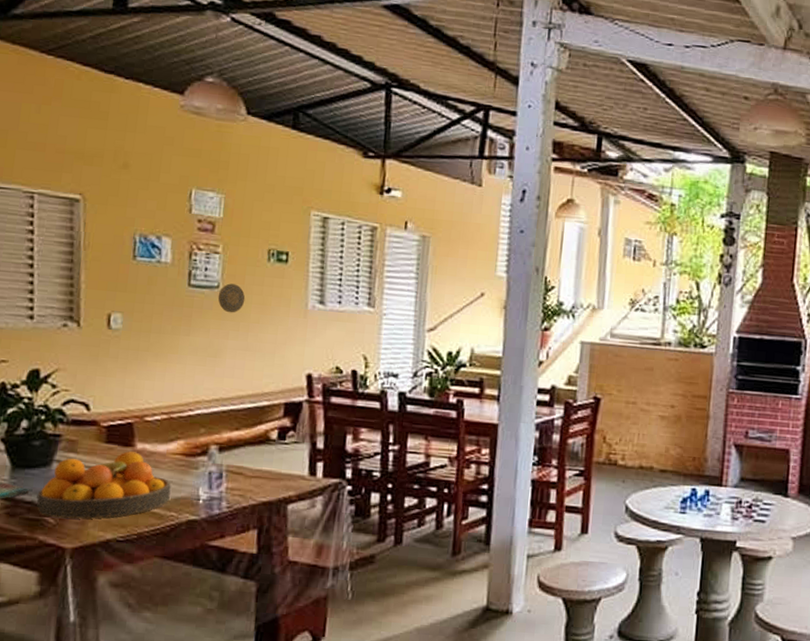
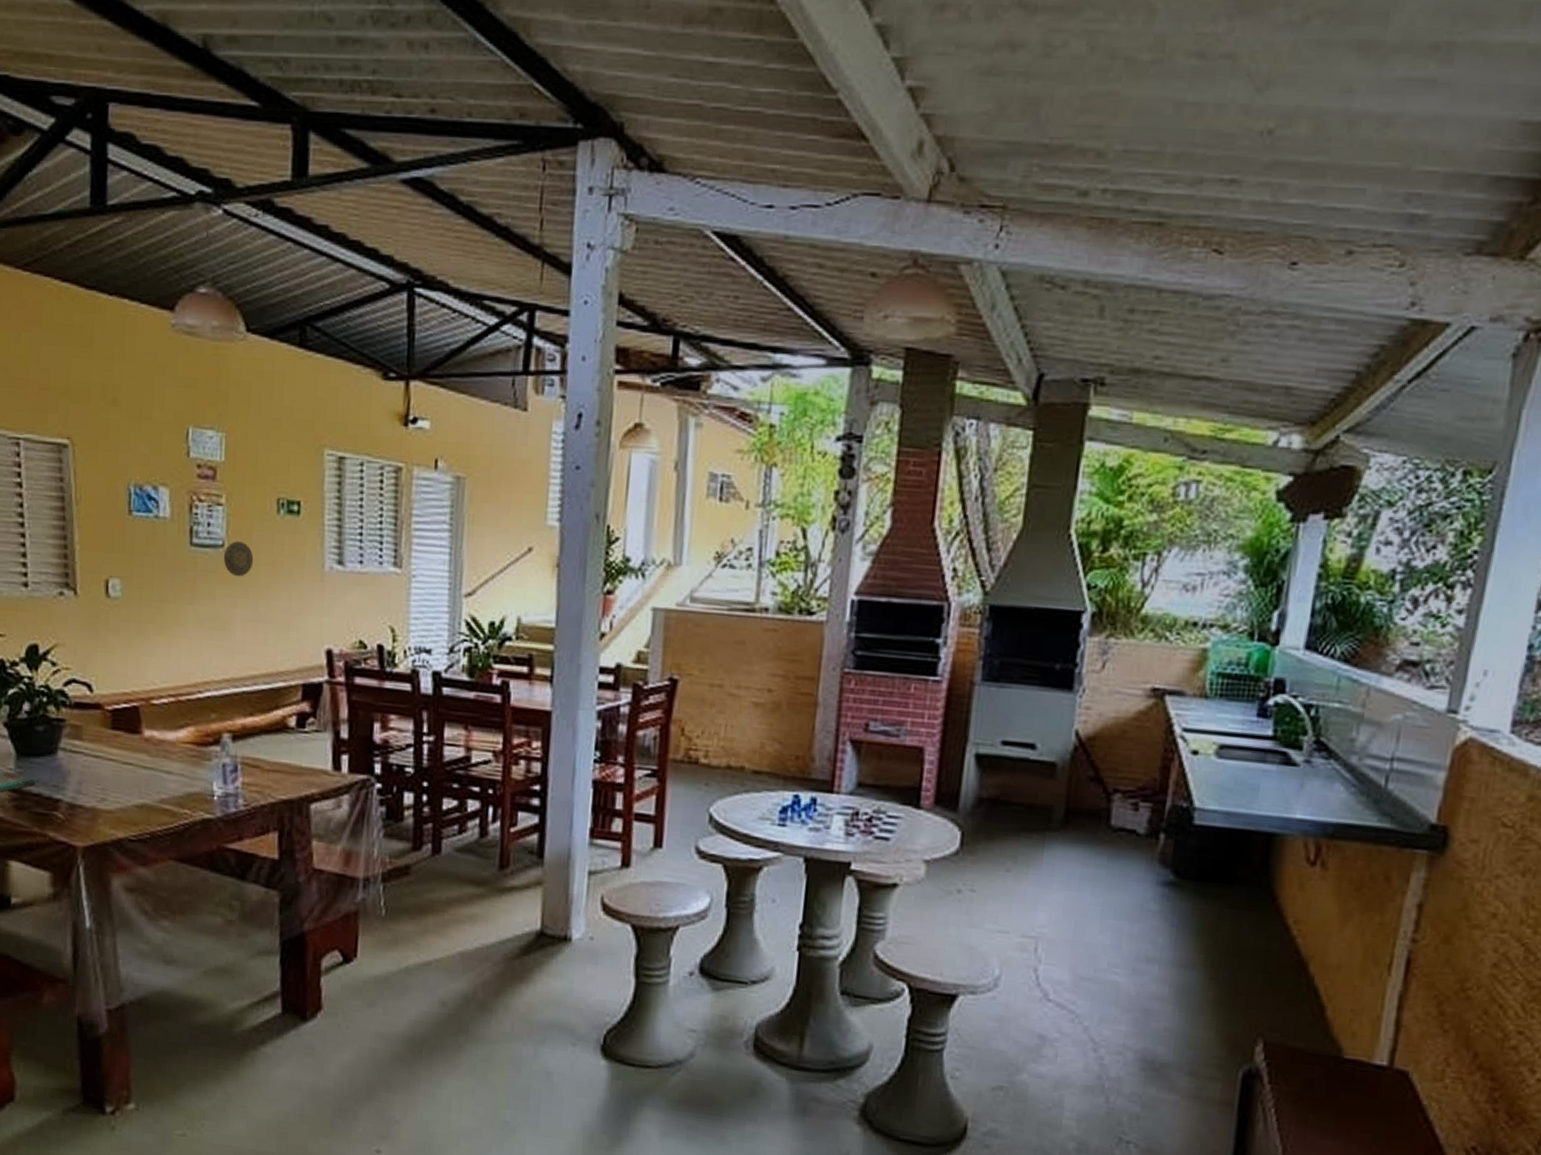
fruit bowl: present [36,451,171,520] -> none [44,739,183,815]

